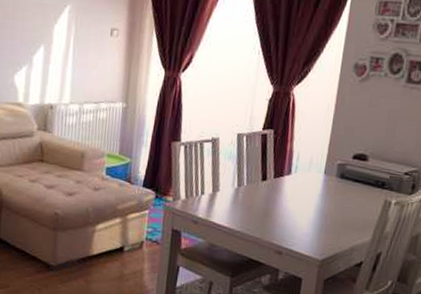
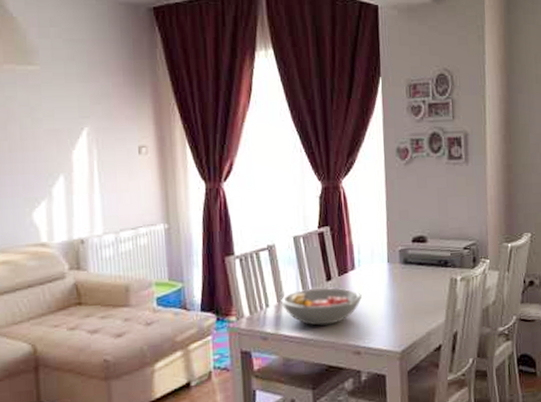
fruit bowl: none [215,184,293,222] -> present [281,287,362,326]

